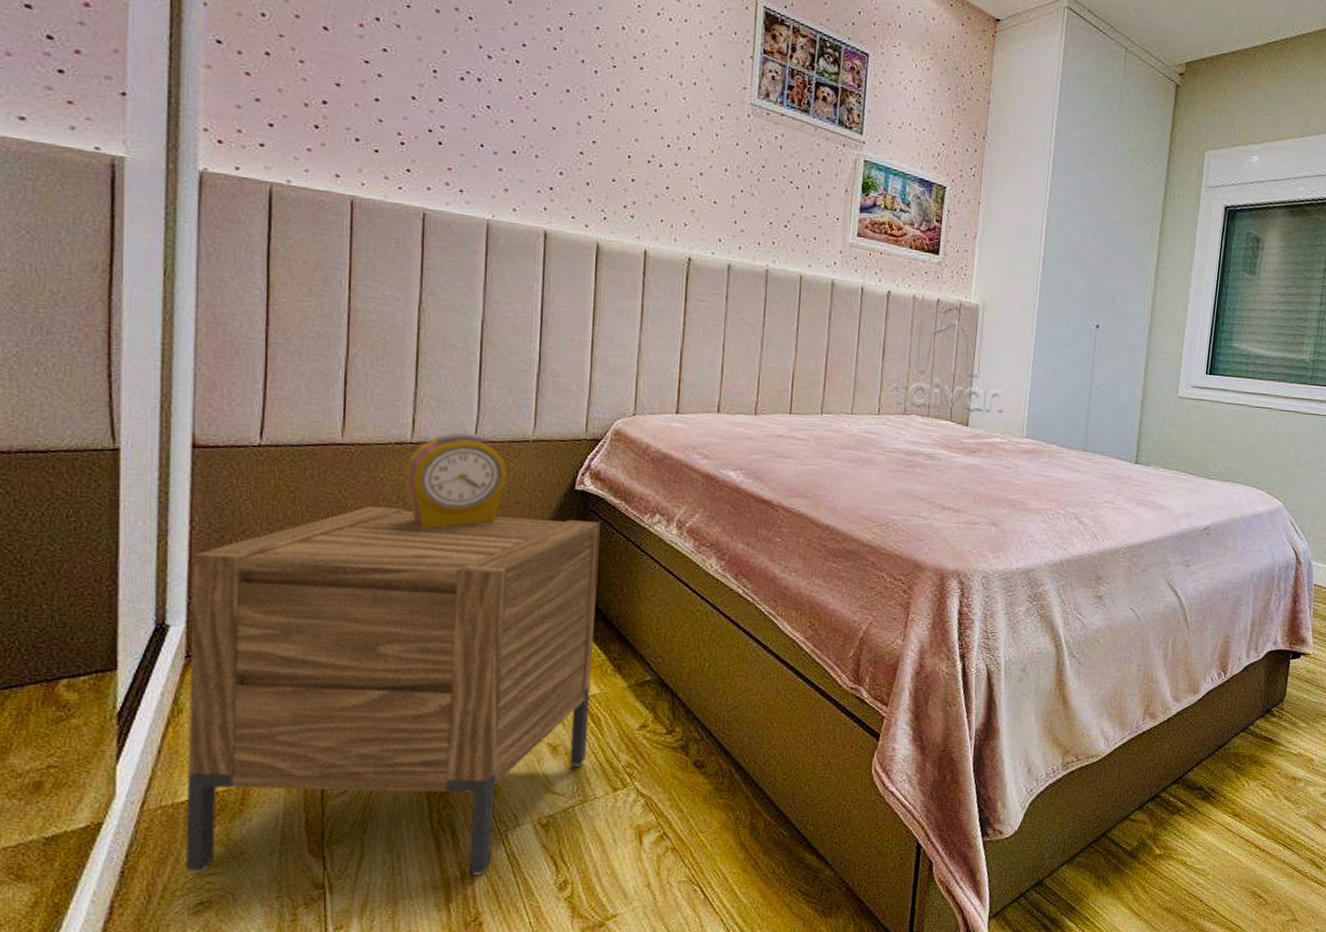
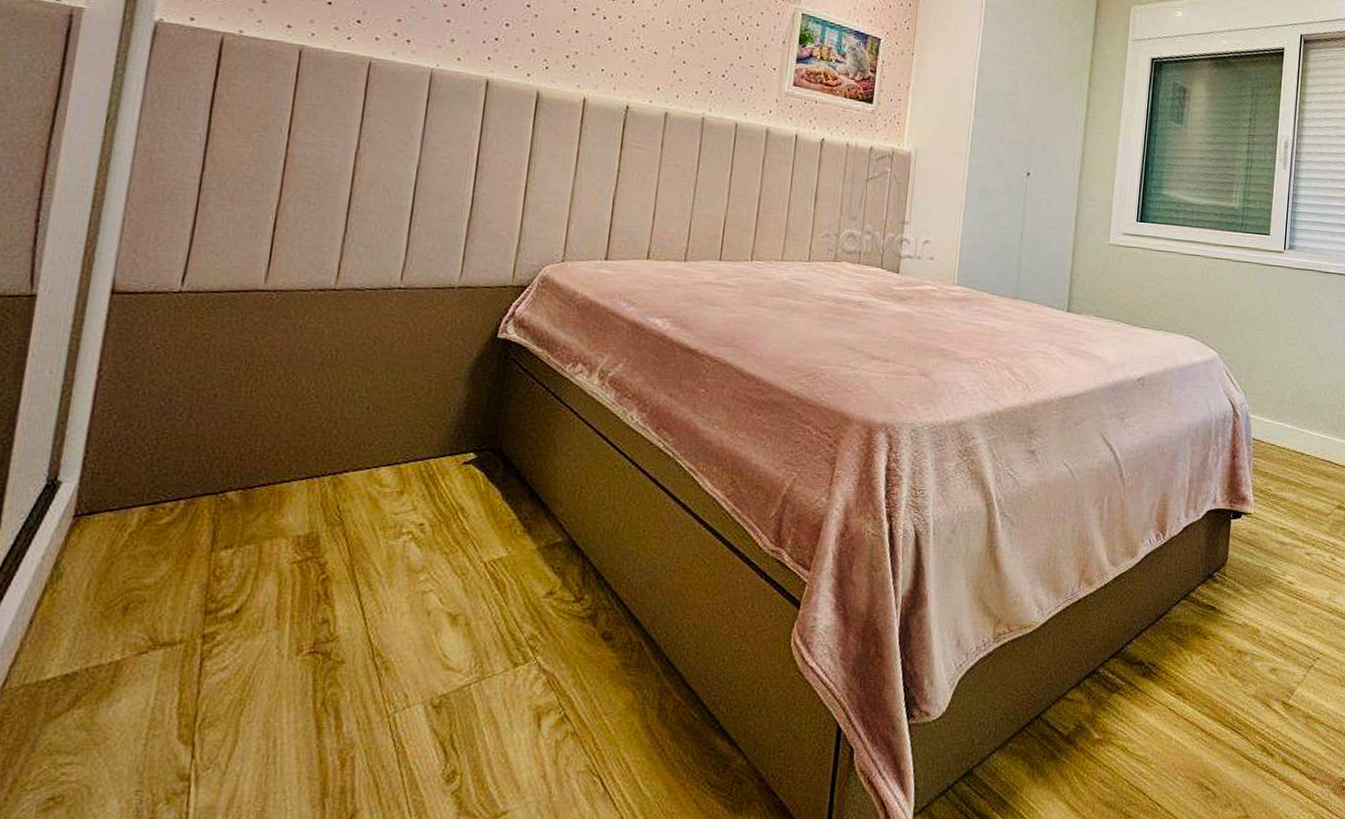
nightstand: present [185,506,600,876] -> none [40,355,521,766]
alarm clock: present [405,433,508,529] -> none [324,279,430,379]

